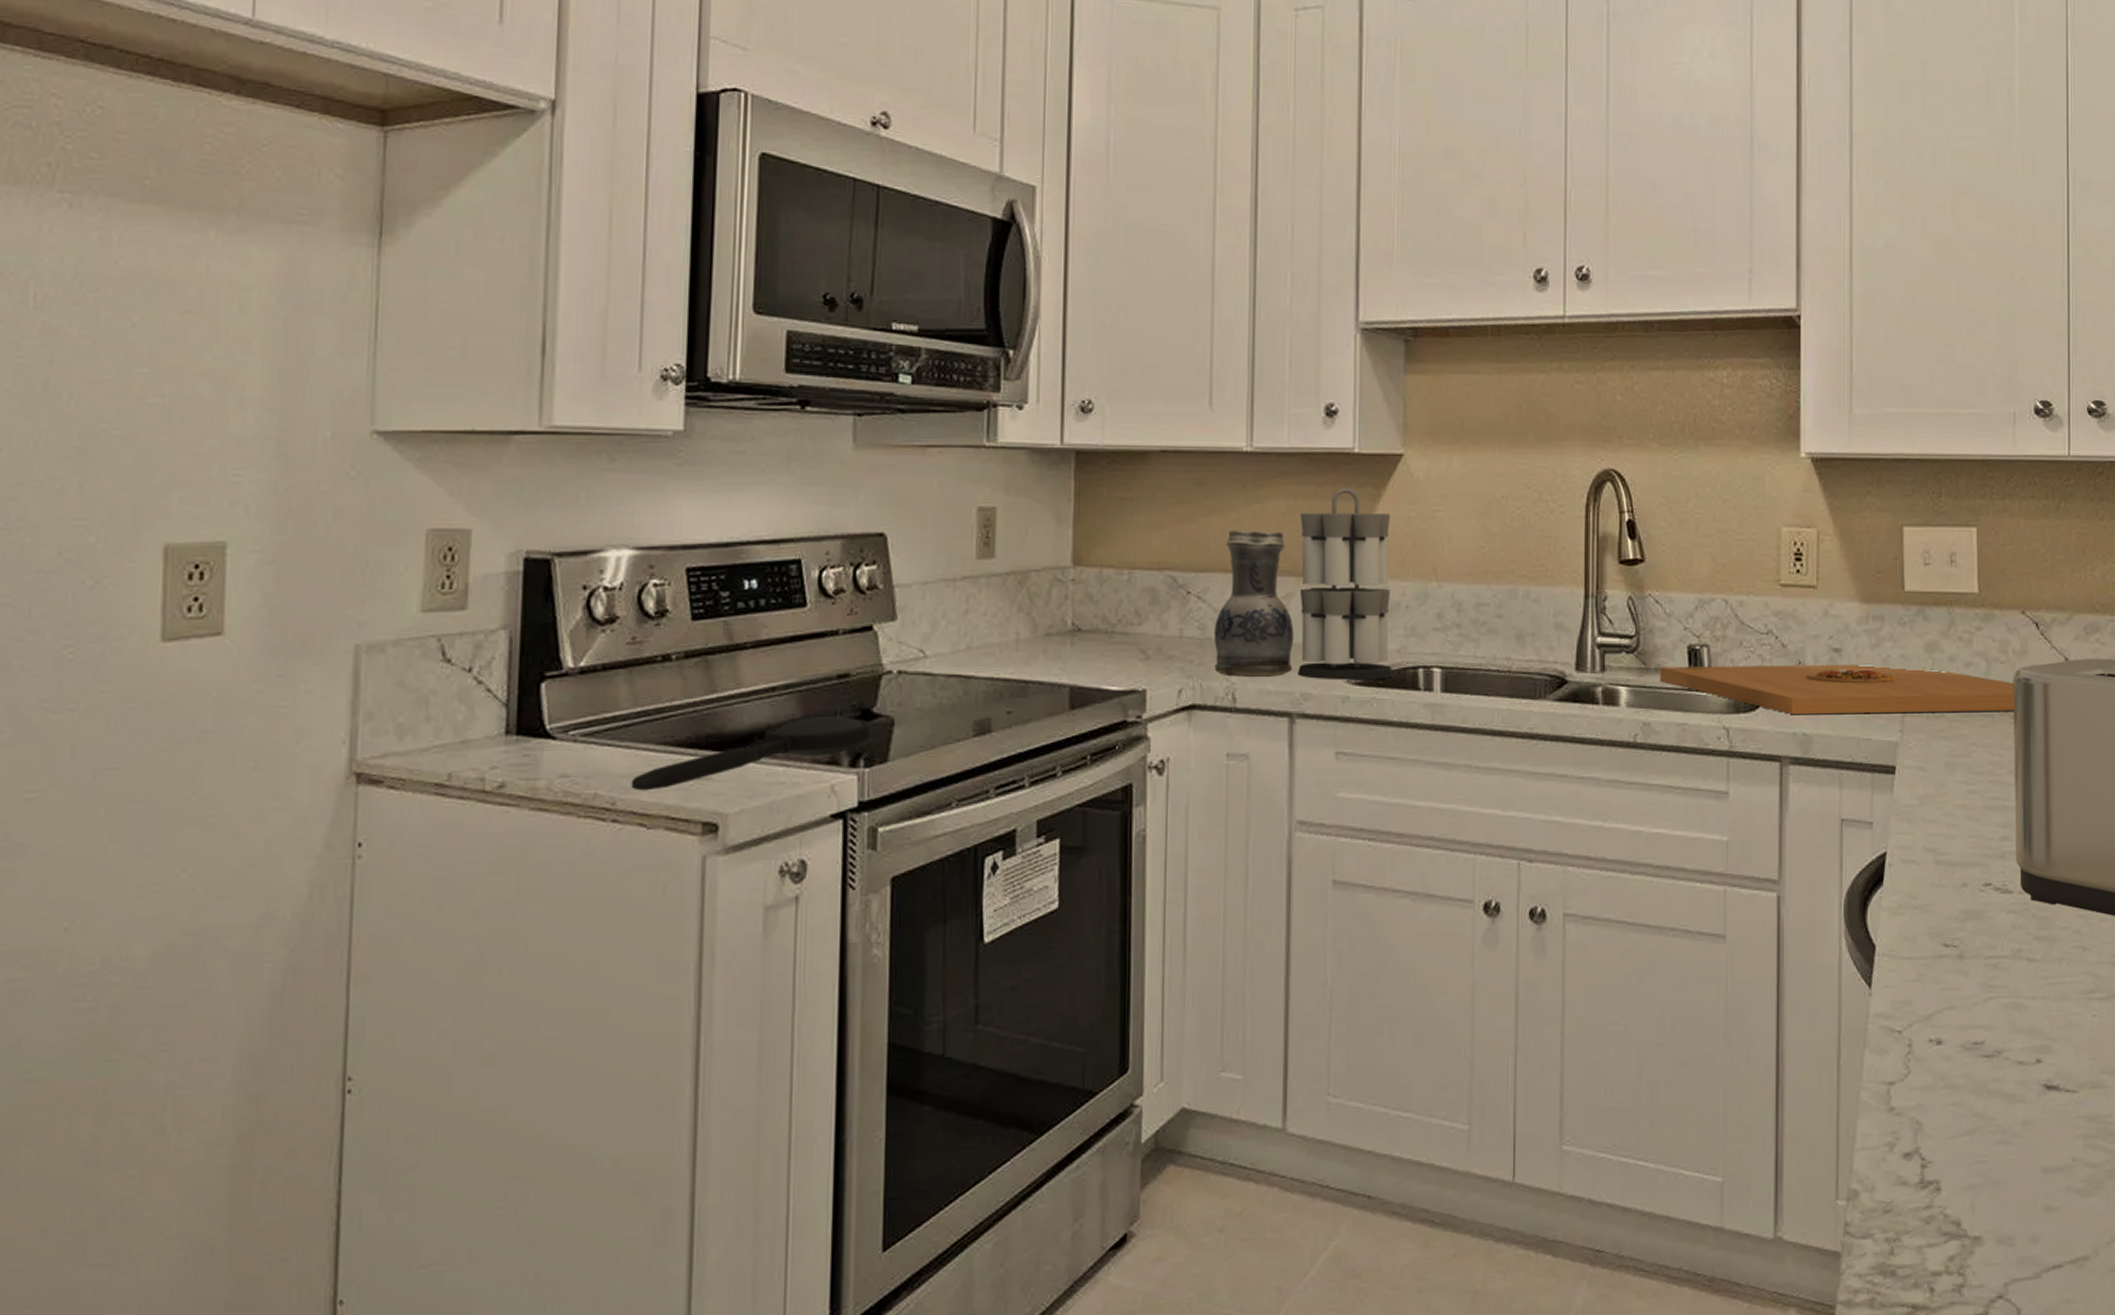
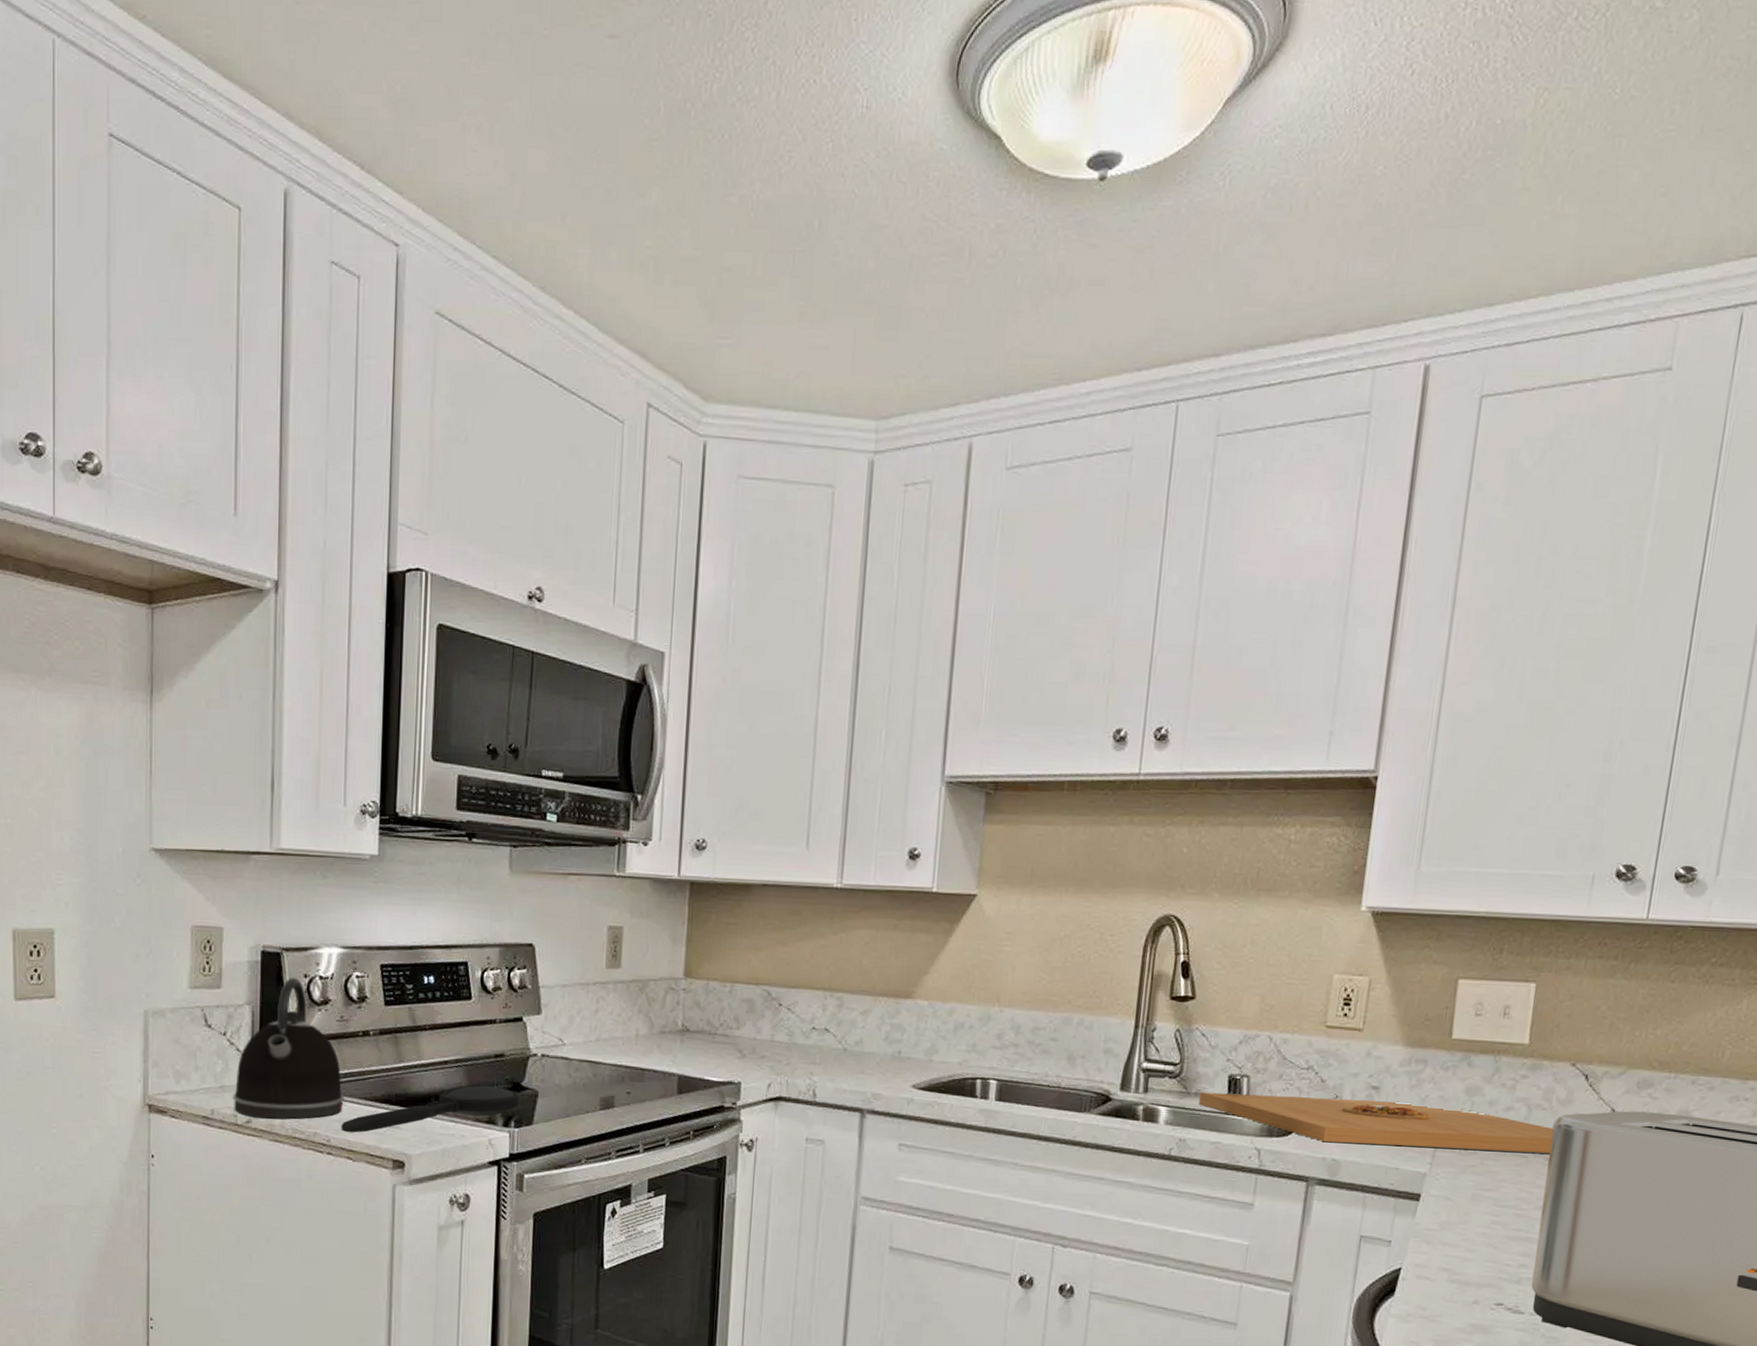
kettle: none [479,589,636,780] -> present [233,977,344,1120]
ceramic jug: present [1213,529,1294,678] -> none [799,953,869,1079]
spice rack: present [1298,487,1393,681] -> none [870,921,961,1087]

